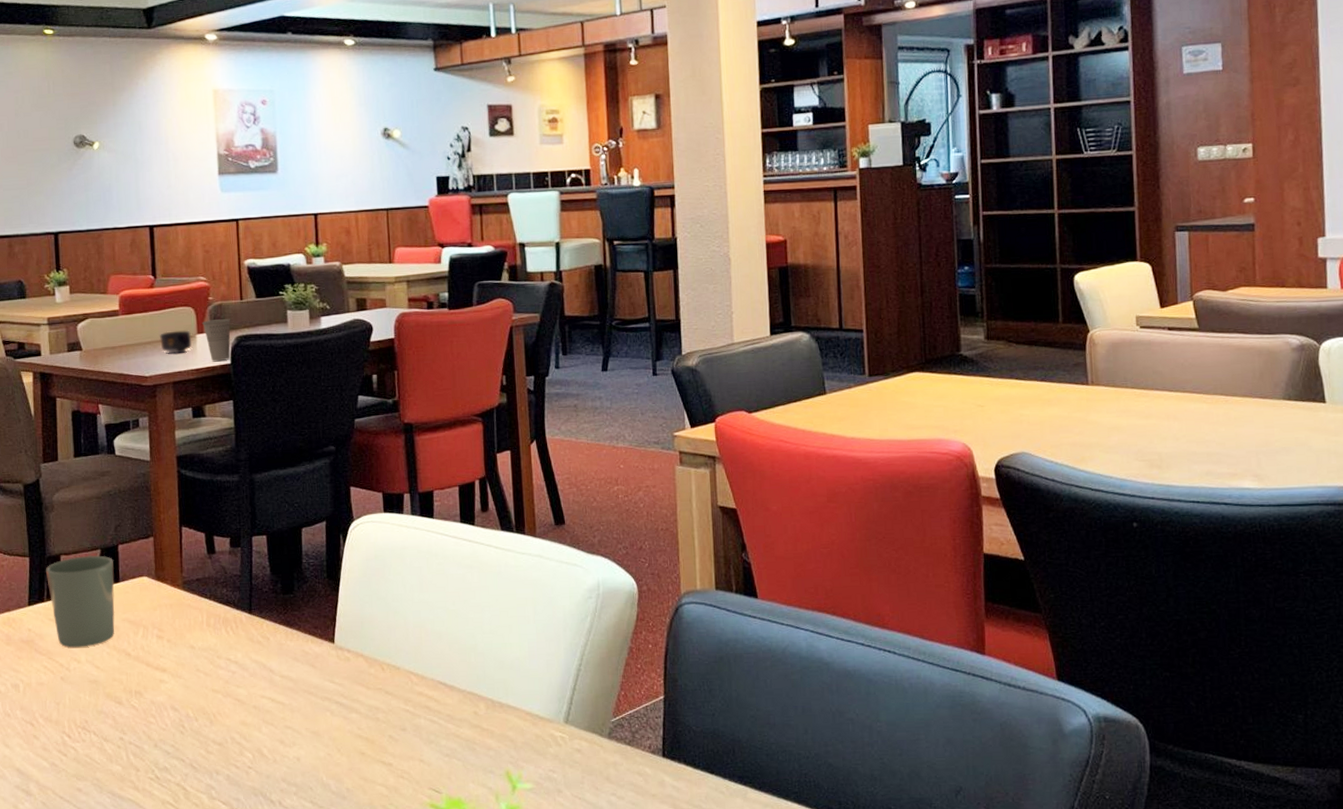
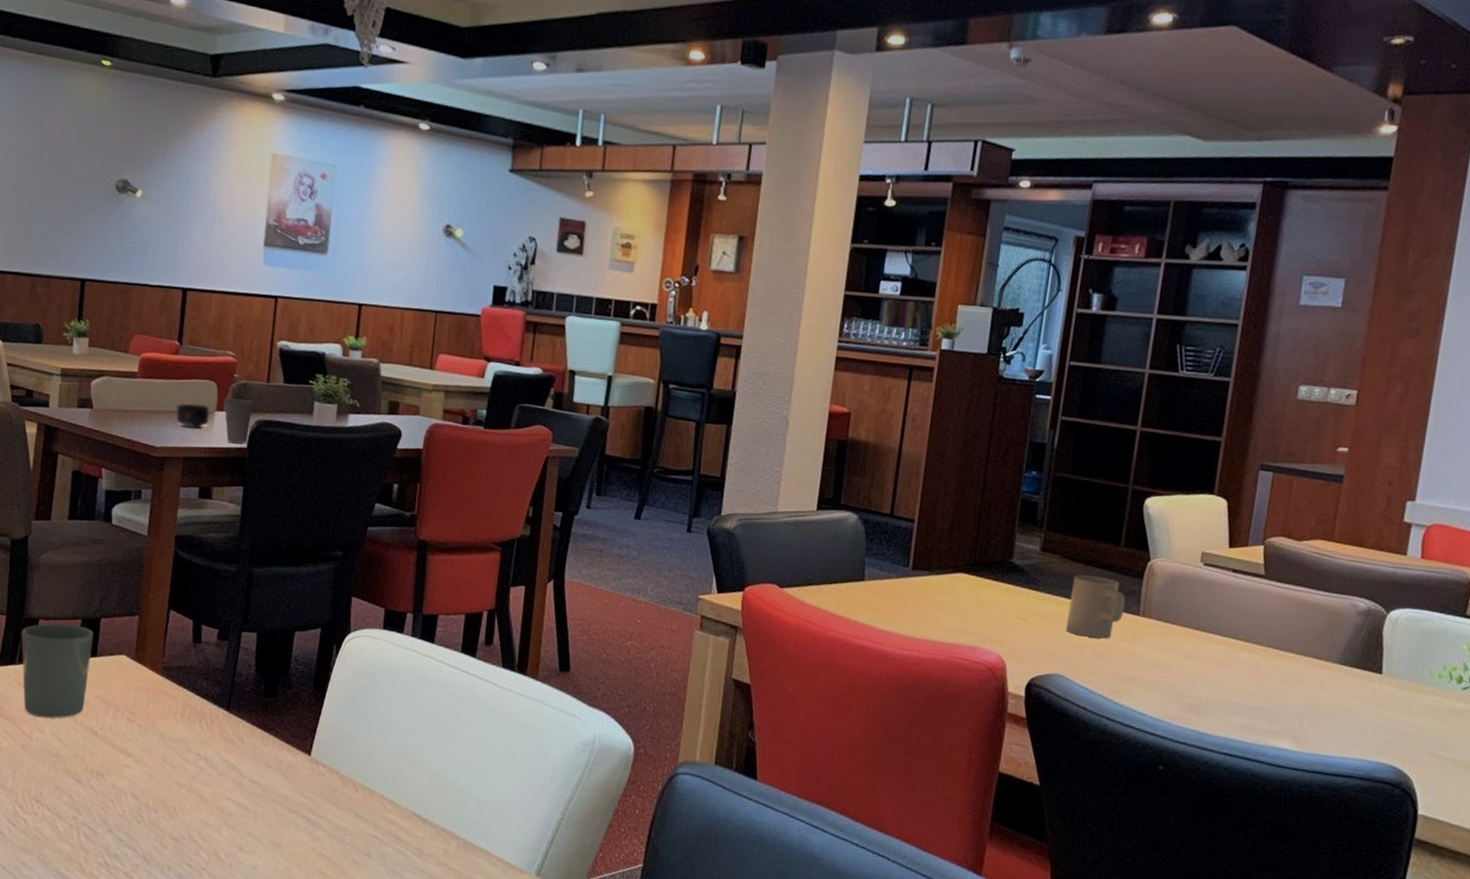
books: none [800,127,848,157] -> present [881,298,933,331]
cup: none [1020,354,1074,413] -> present [1065,574,1126,639]

